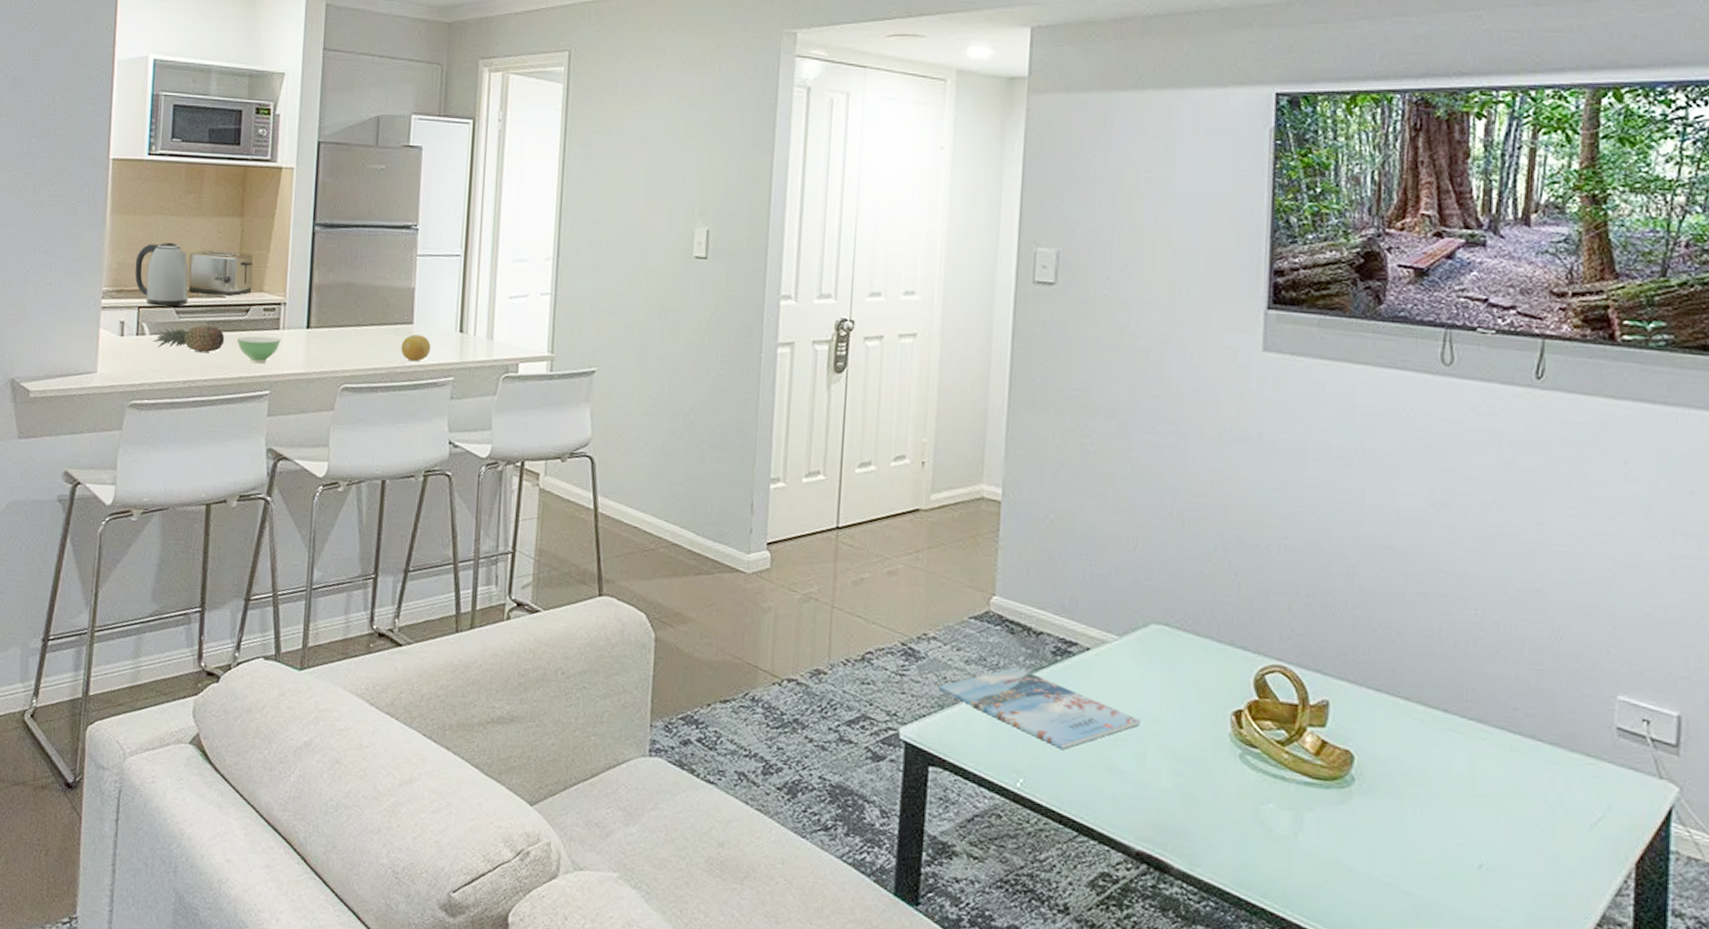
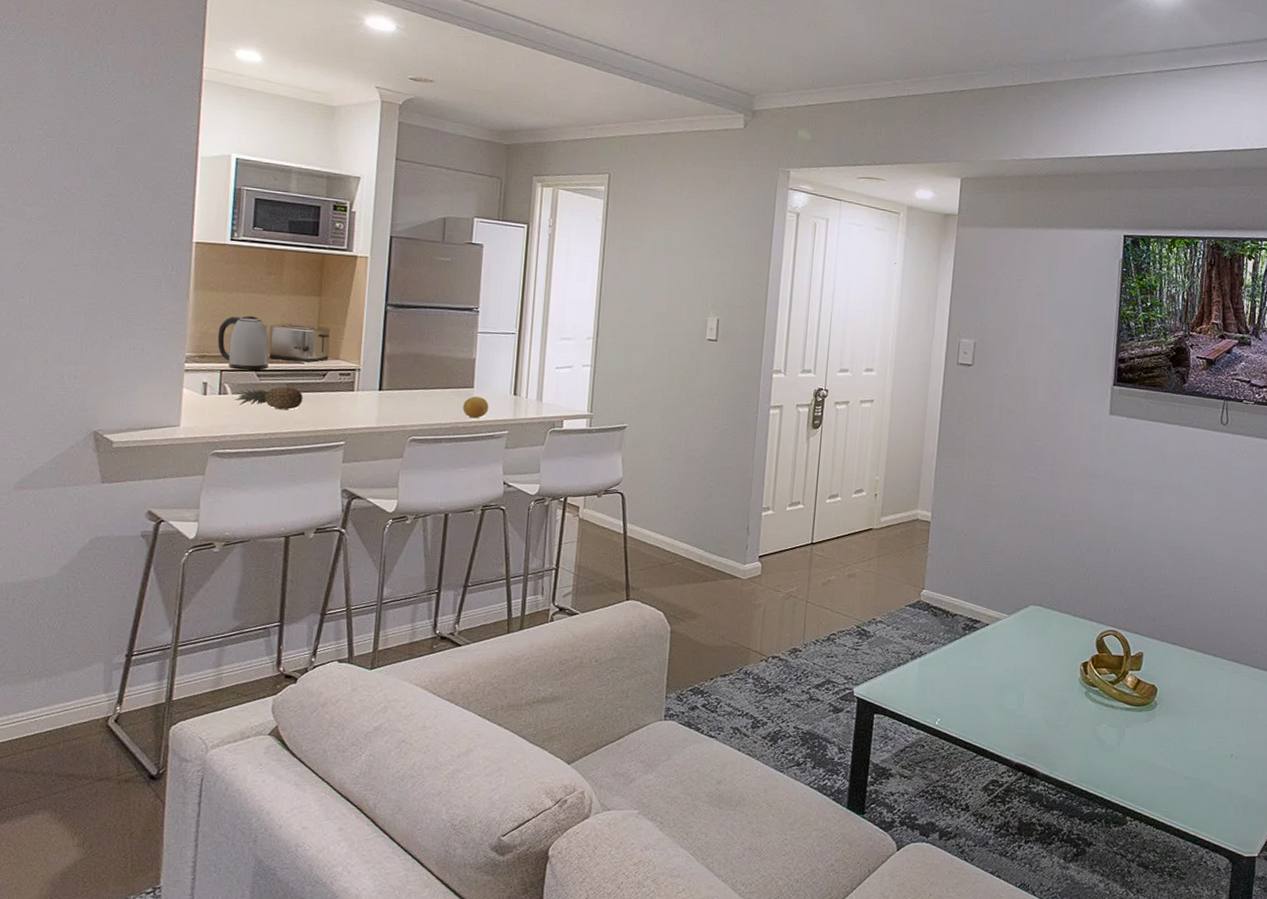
bowl: present [236,336,281,364] -> none [314,396,355,420]
magazine: present [939,666,1140,751] -> none [883,639,1021,697]

